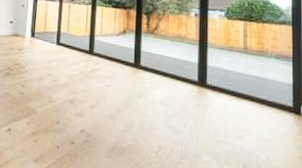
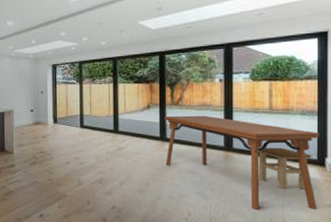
dining table: none [138,44,294,161] -> present [165,115,319,211]
stool: none [232,86,287,137] -> present [258,147,312,190]

